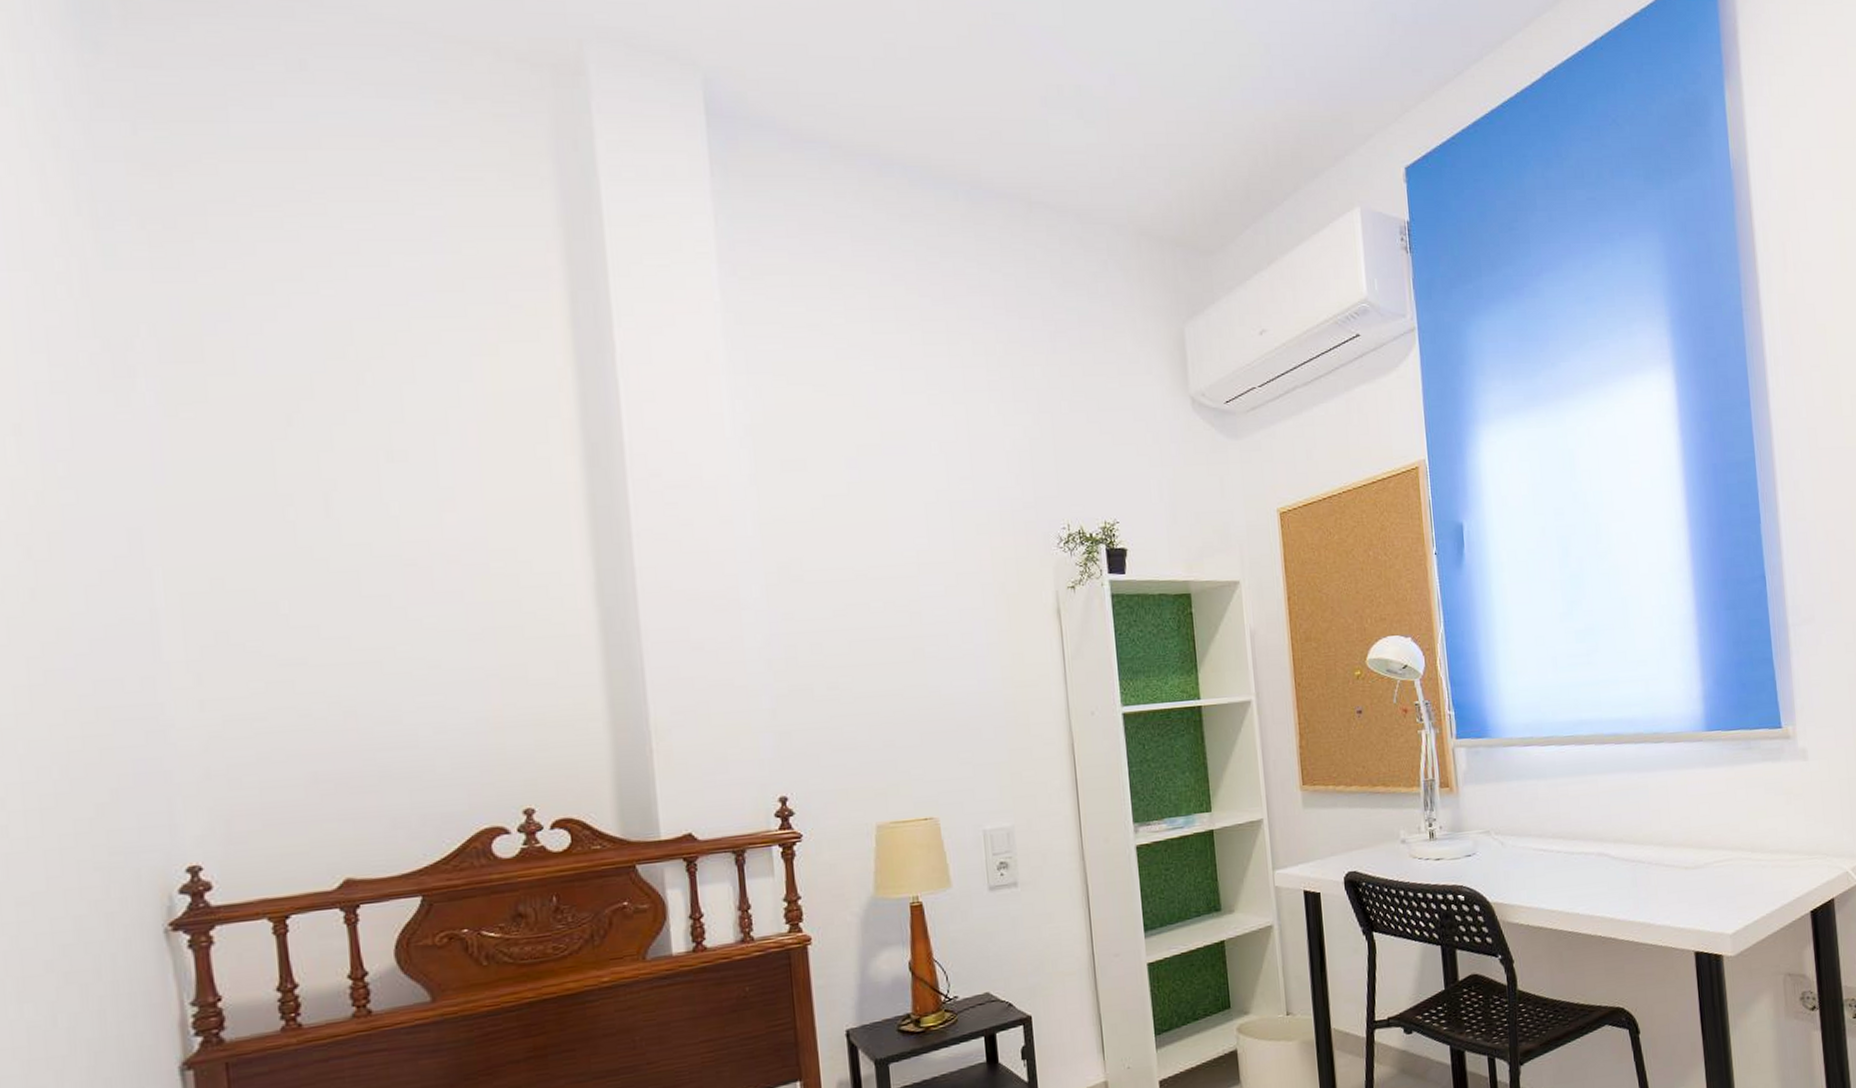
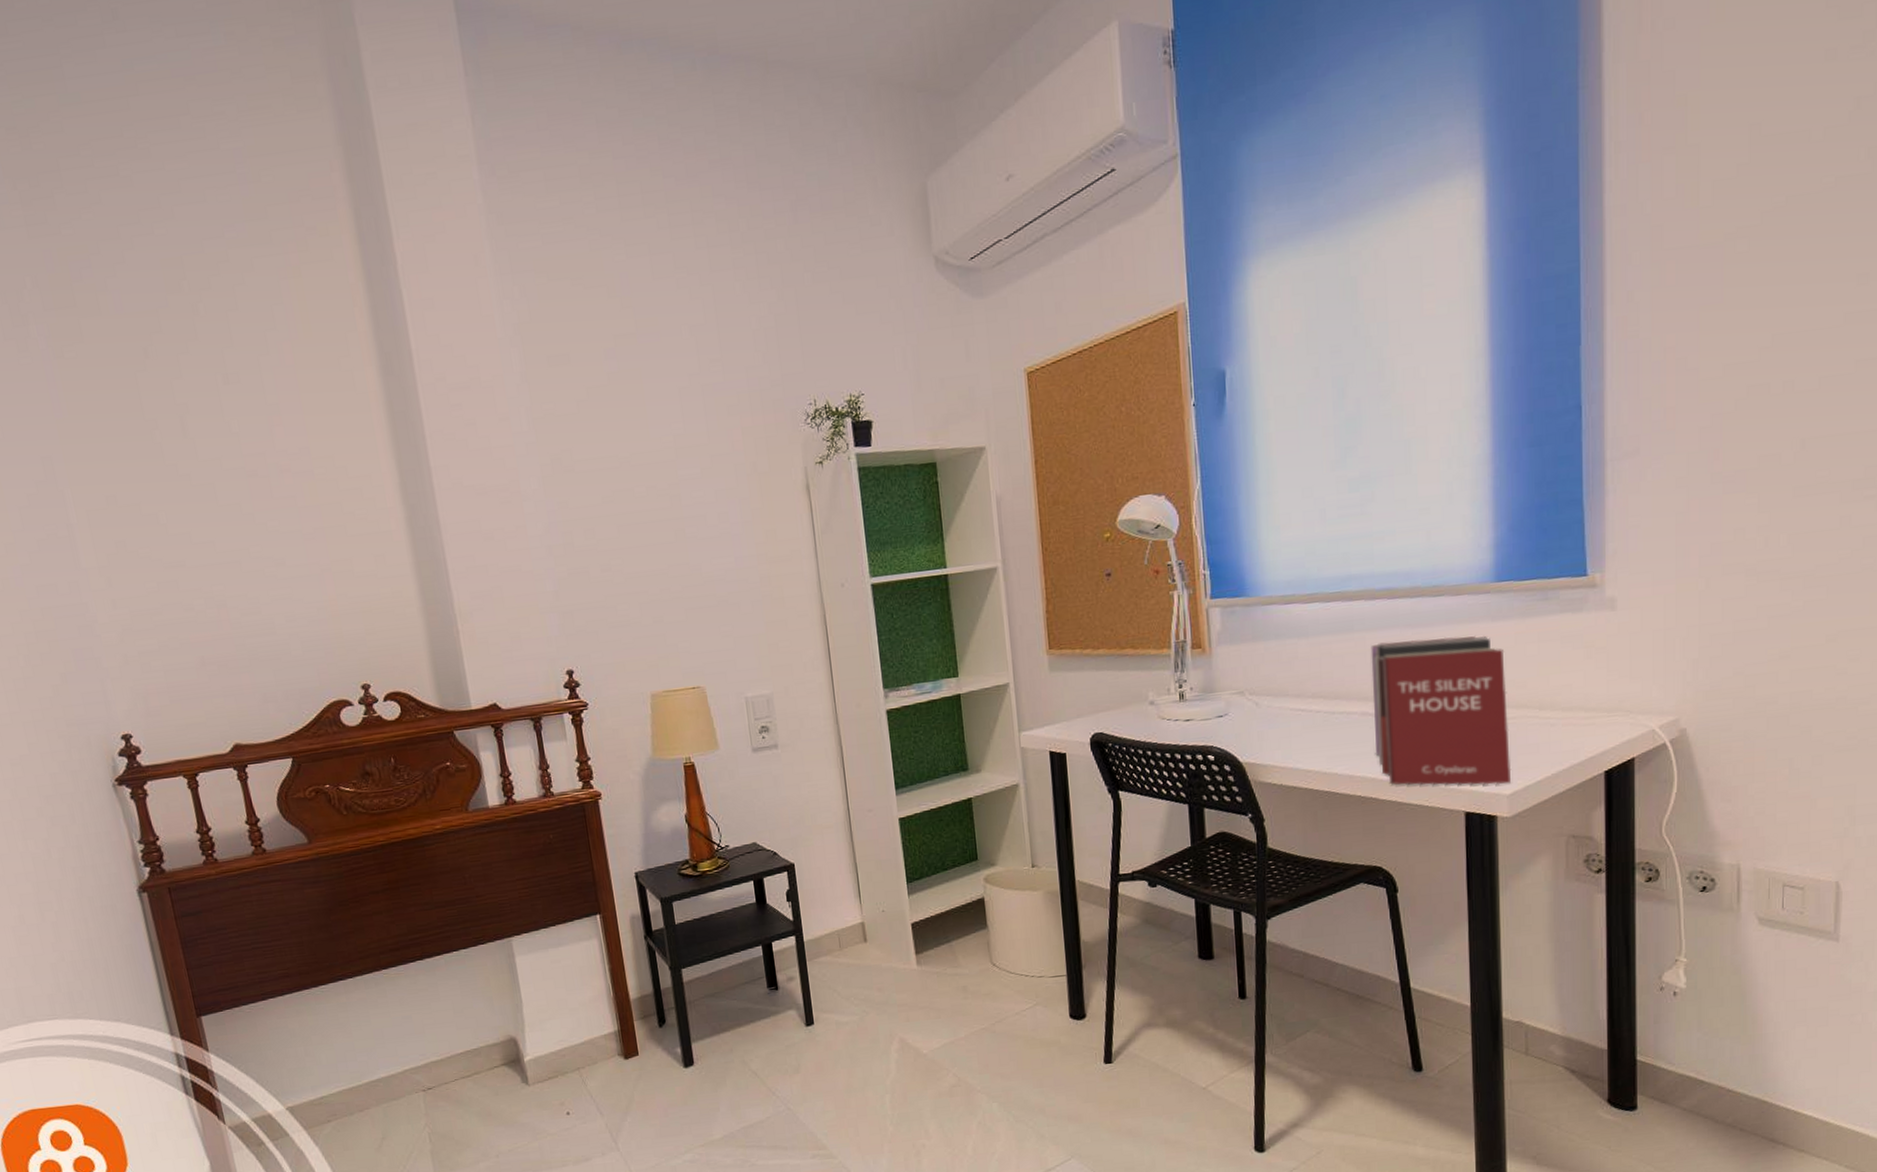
books: none [1602,780,1732,925] -> present [1370,635,1512,785]

